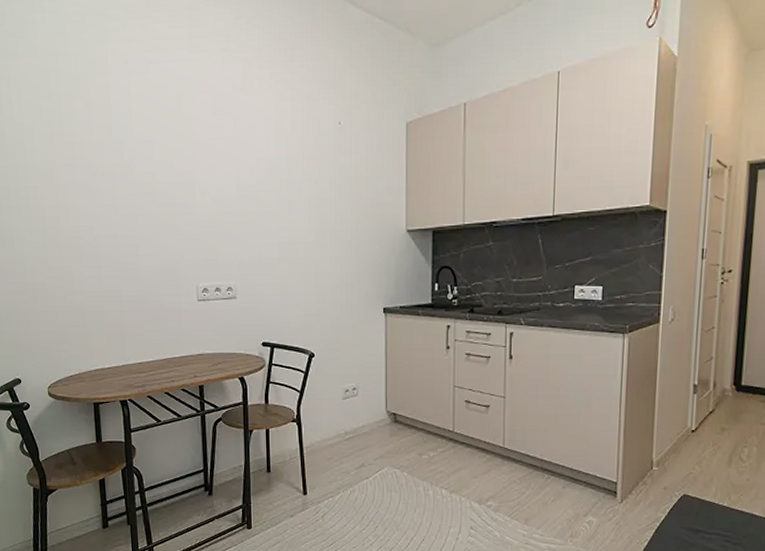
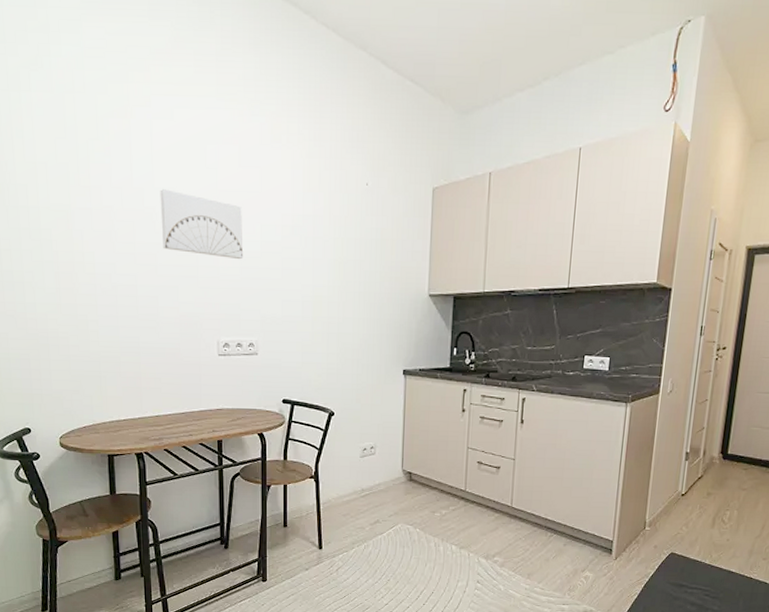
wall art: none [138,141,220,206] -> present [160,189,244,260]

